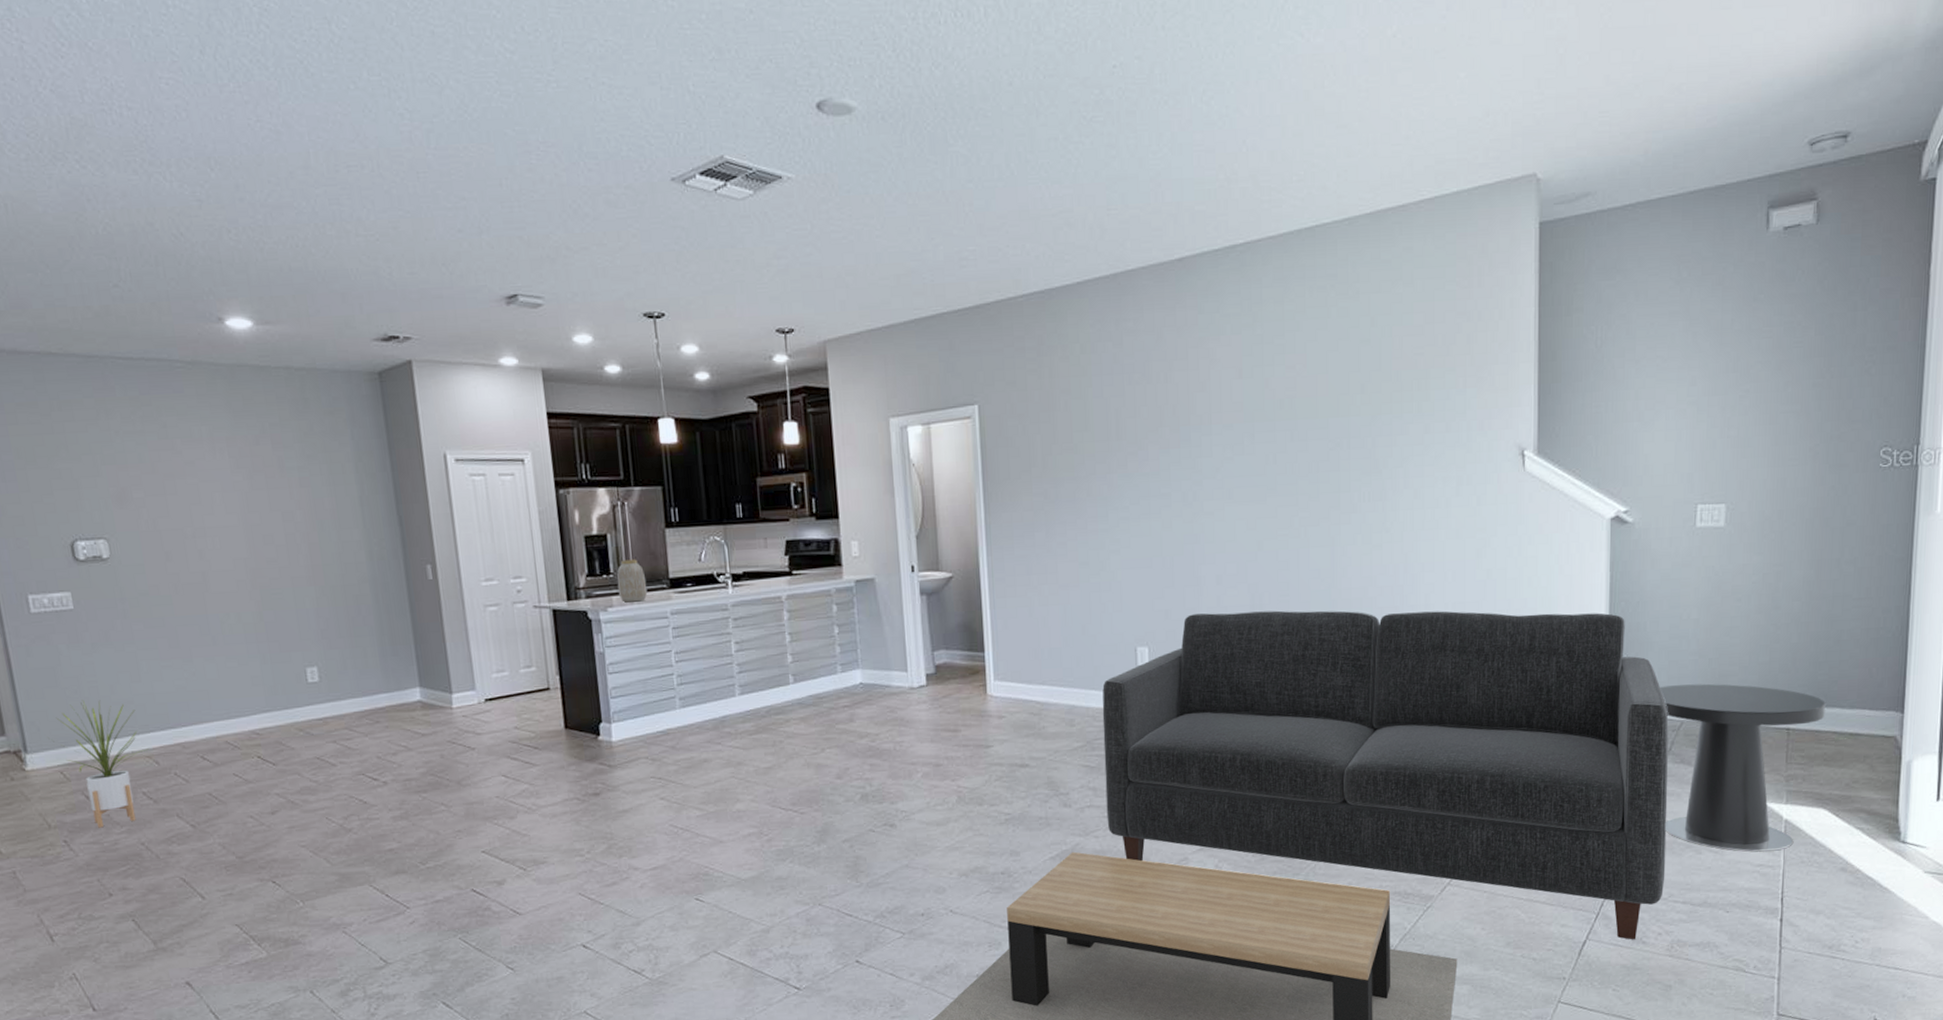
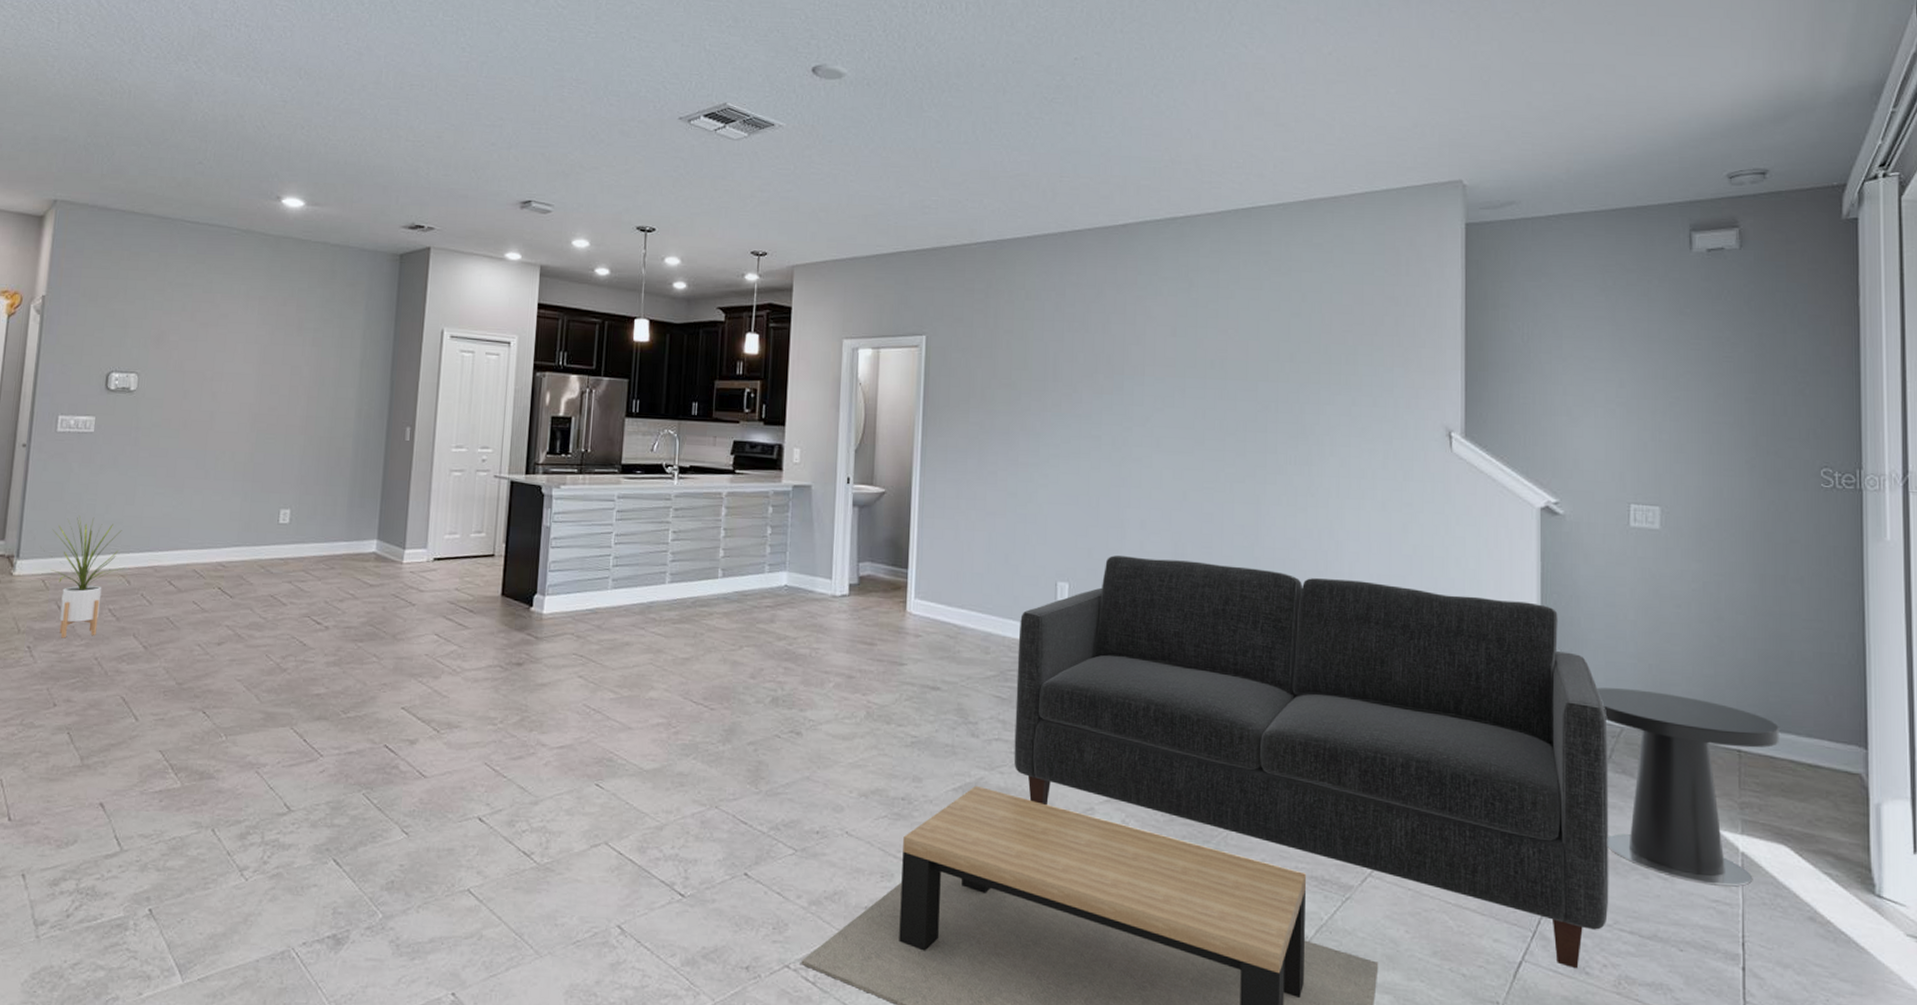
vase: present [616,559,648,603] -> none [573,442,600,483]

